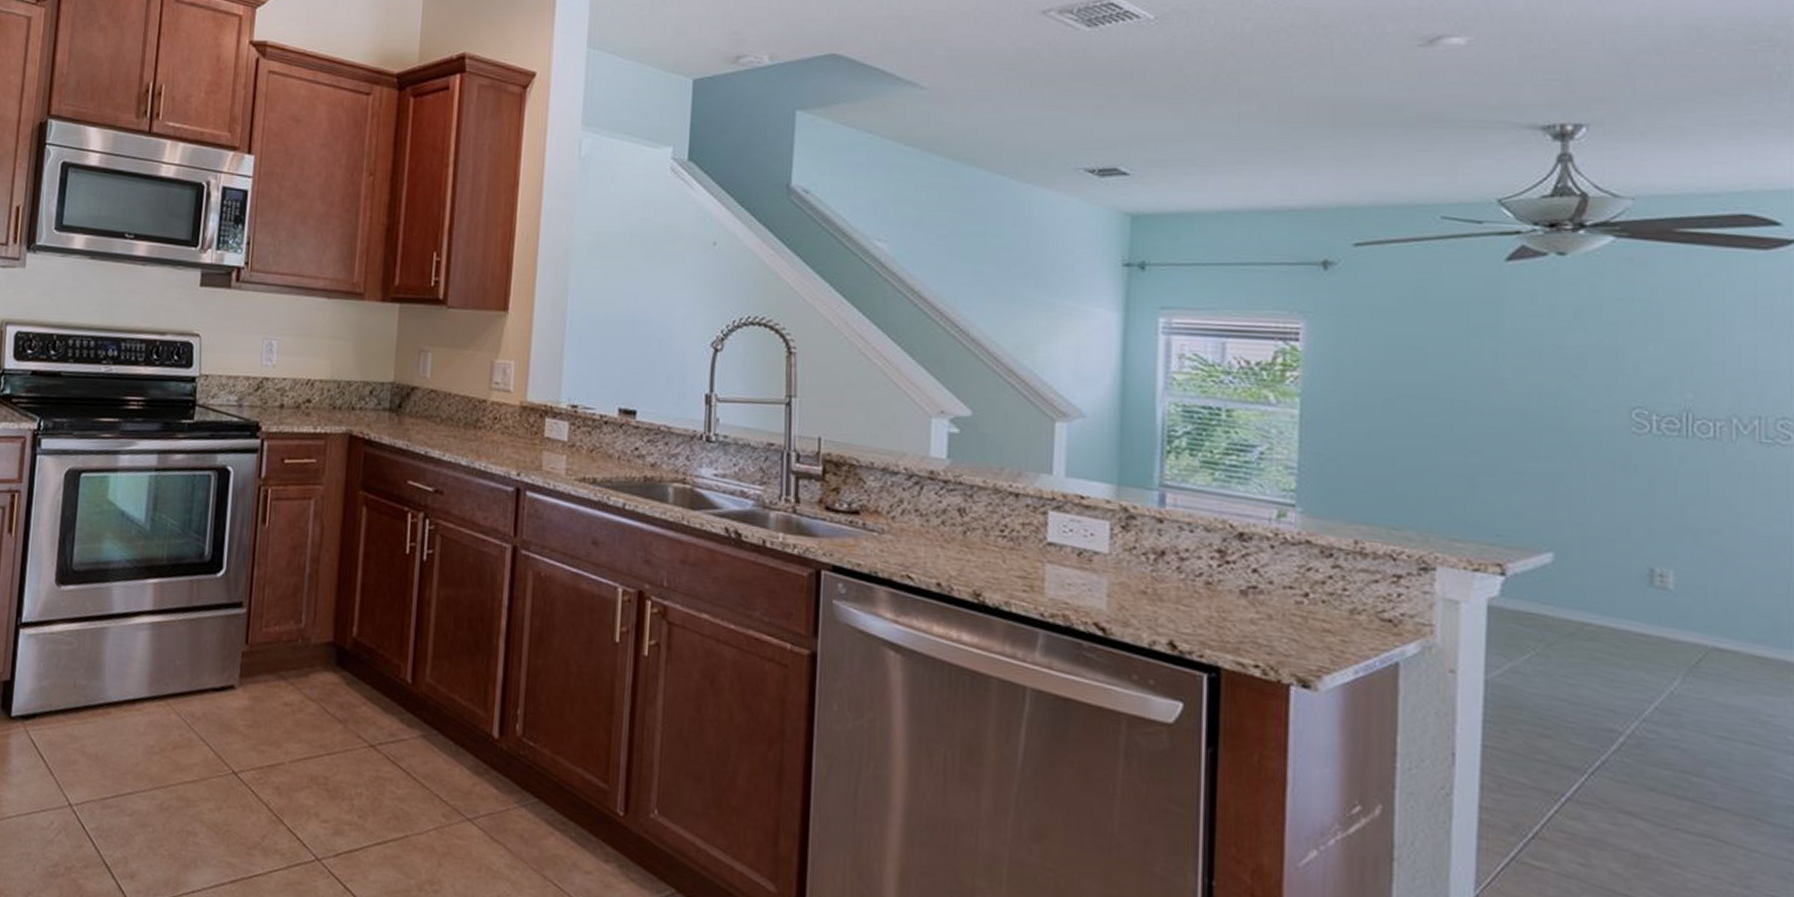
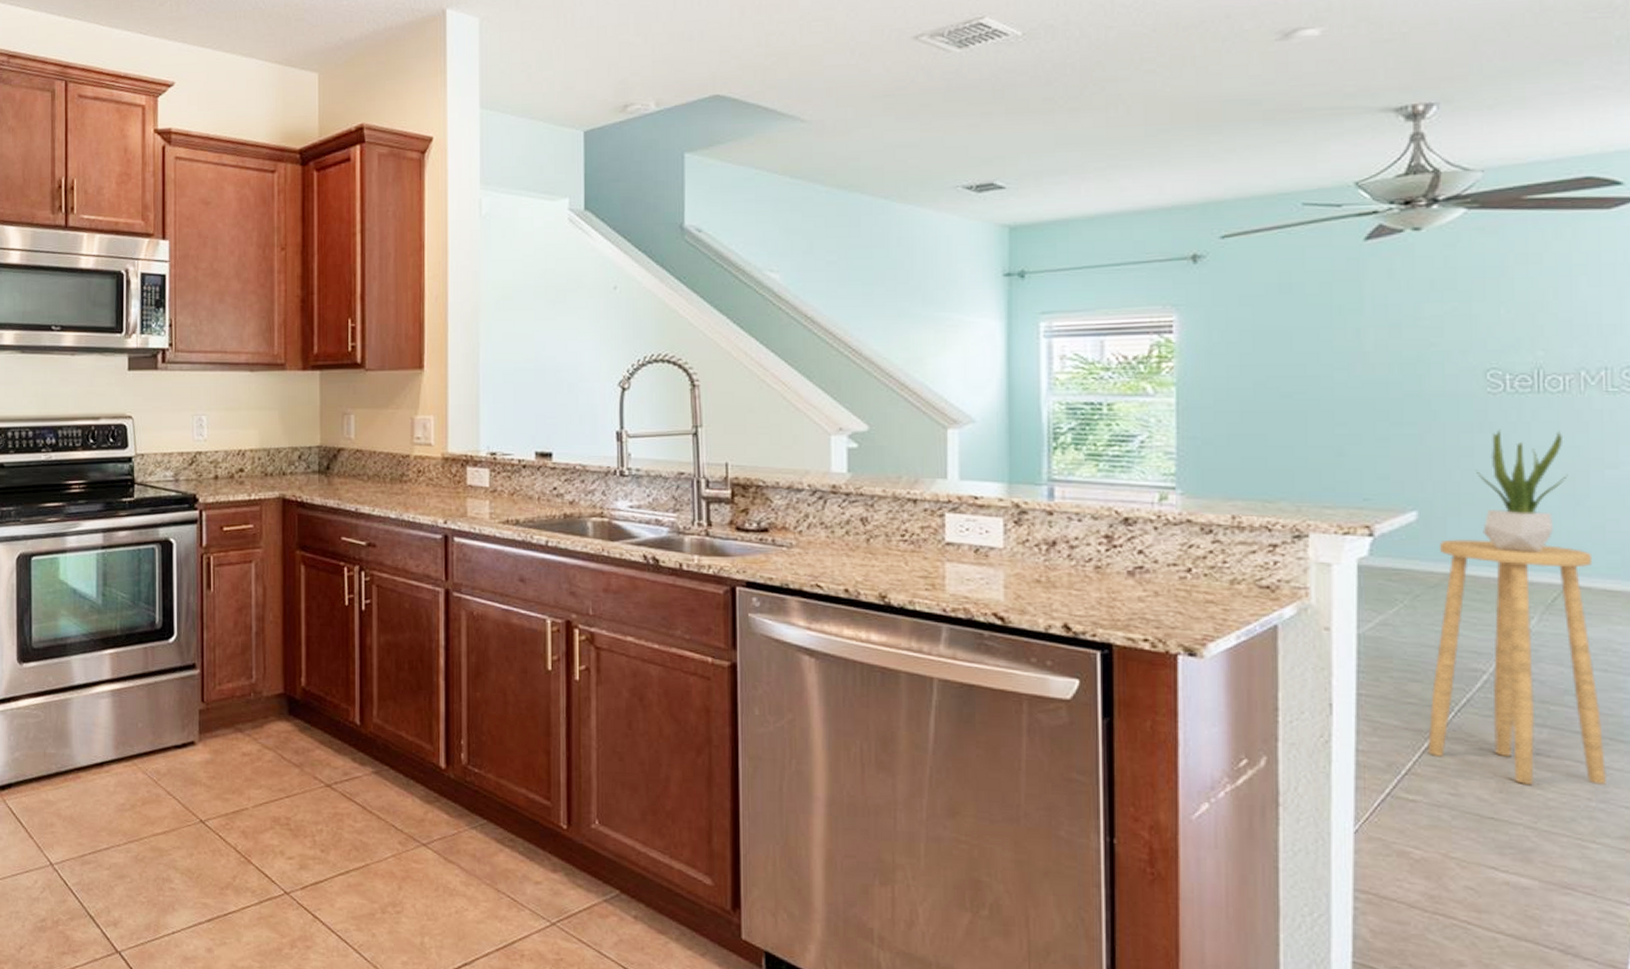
stool: none [1557,586,1753,870] -> present [1427,539,1608,785]
potted plant: none [1618,472,1717,609] -> present [1476,429,1568,552]

